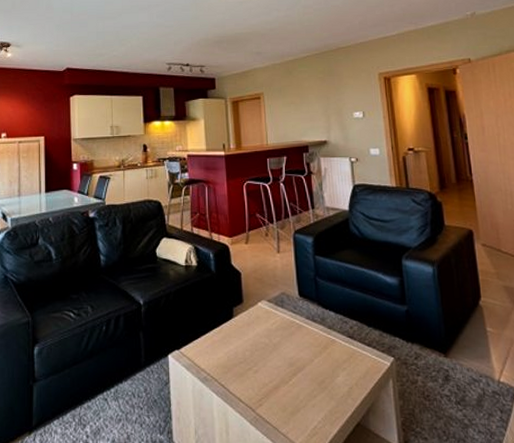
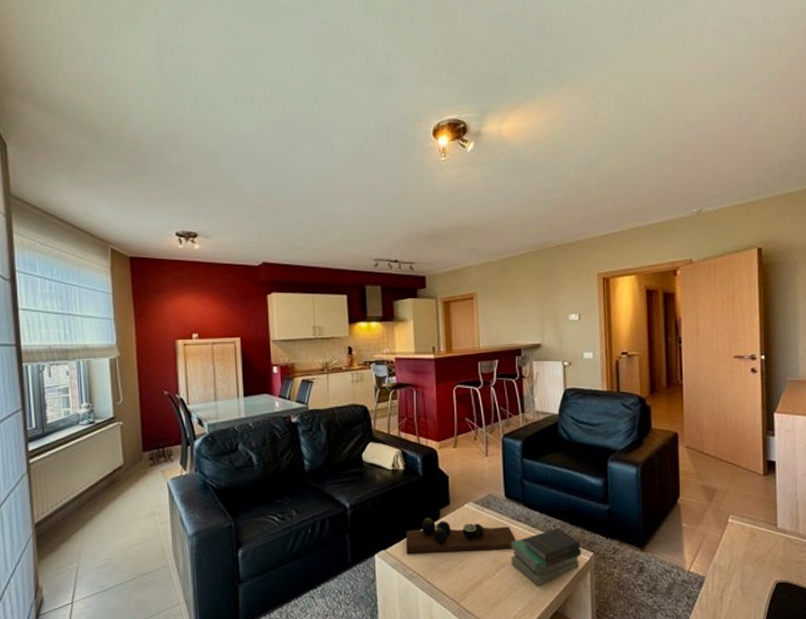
decorative tray: none [200,316,313,354] -> present [406,518,517,553]
books: none [306,329,382,394] -> present [510,527,582,586]

